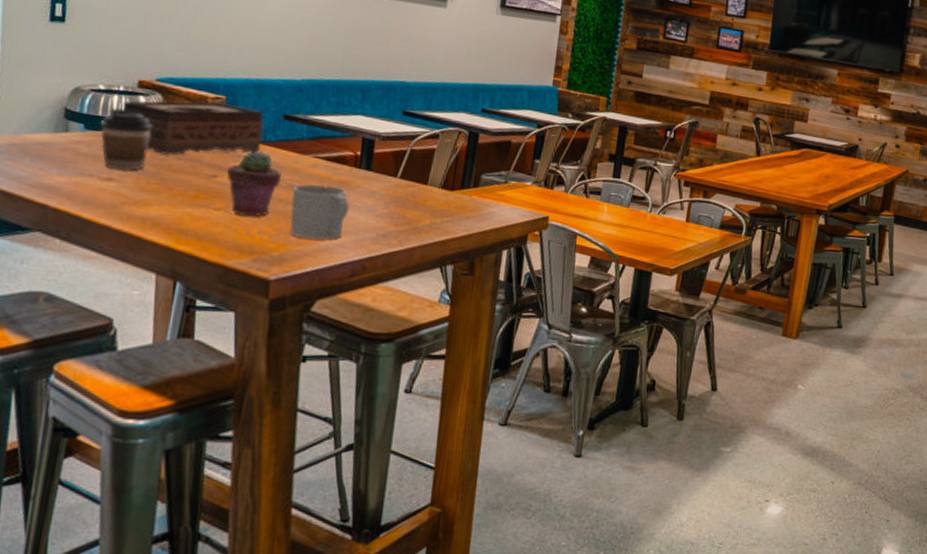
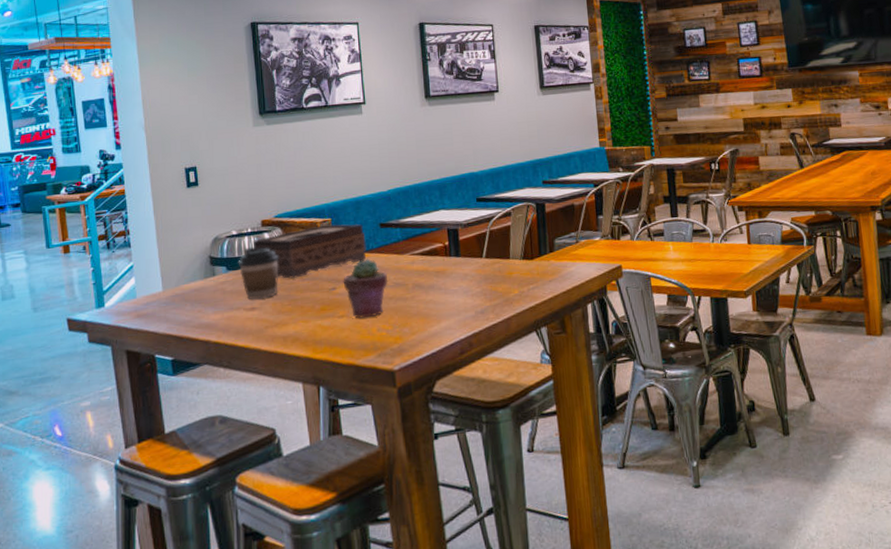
mug: present [290,184,350,240] -> none [398,276,448,328]

